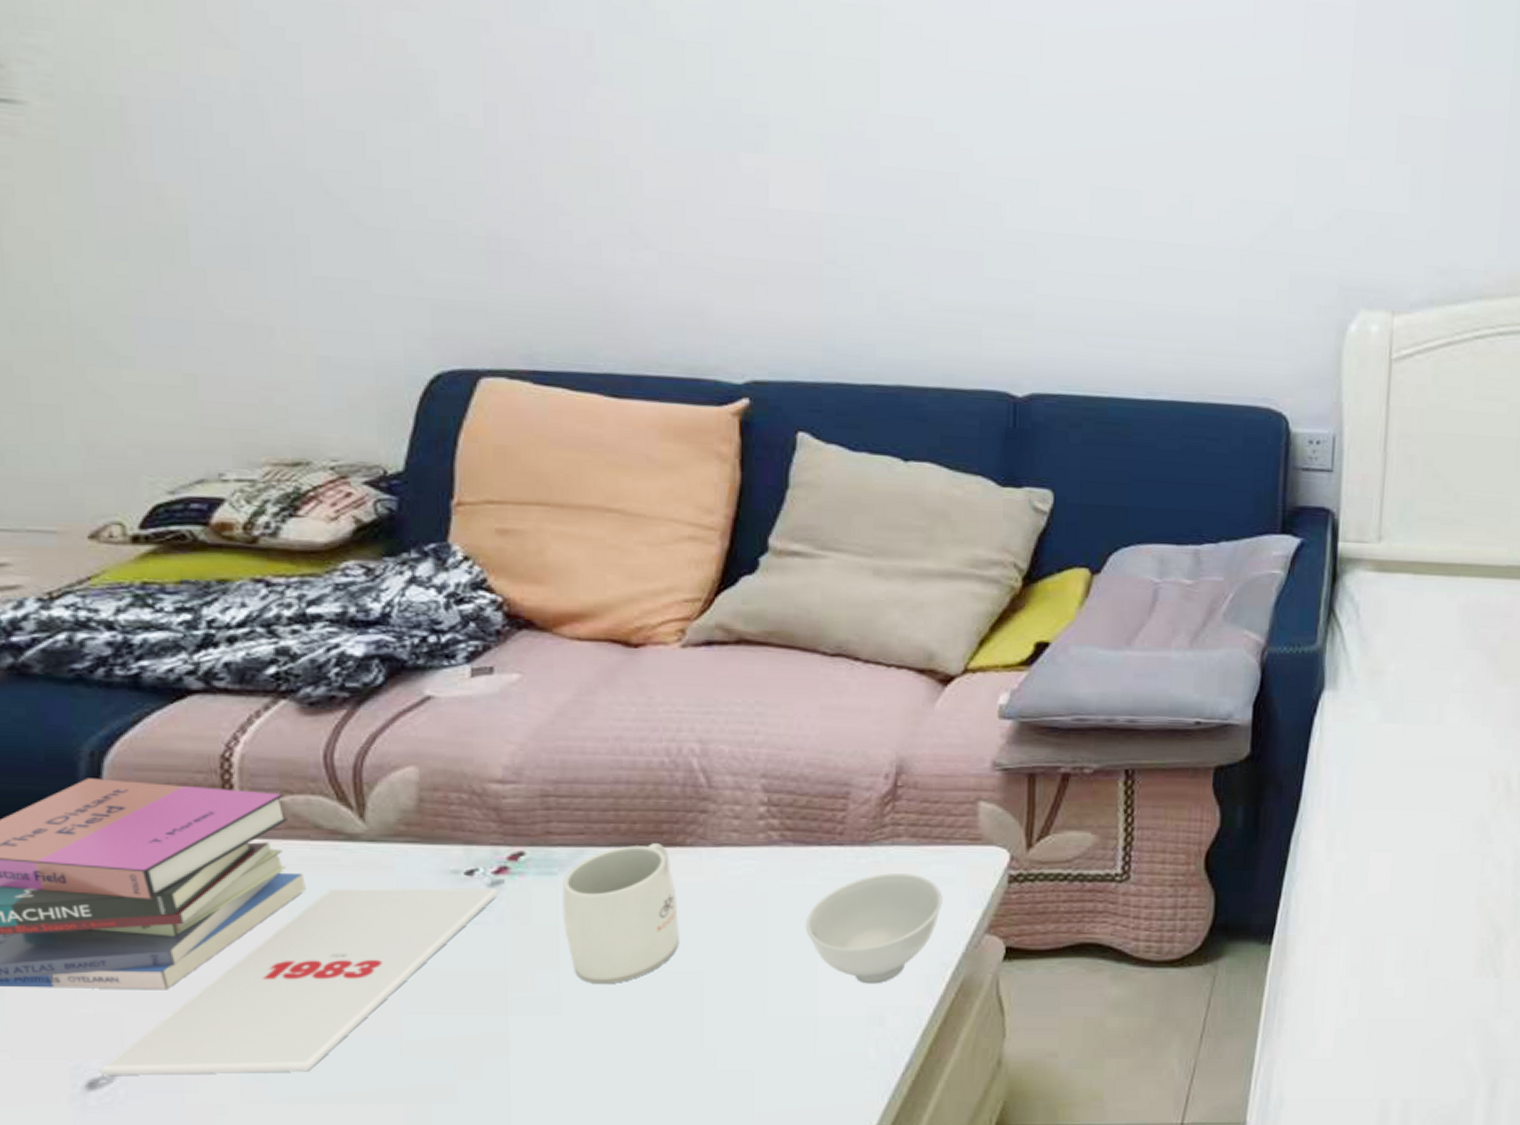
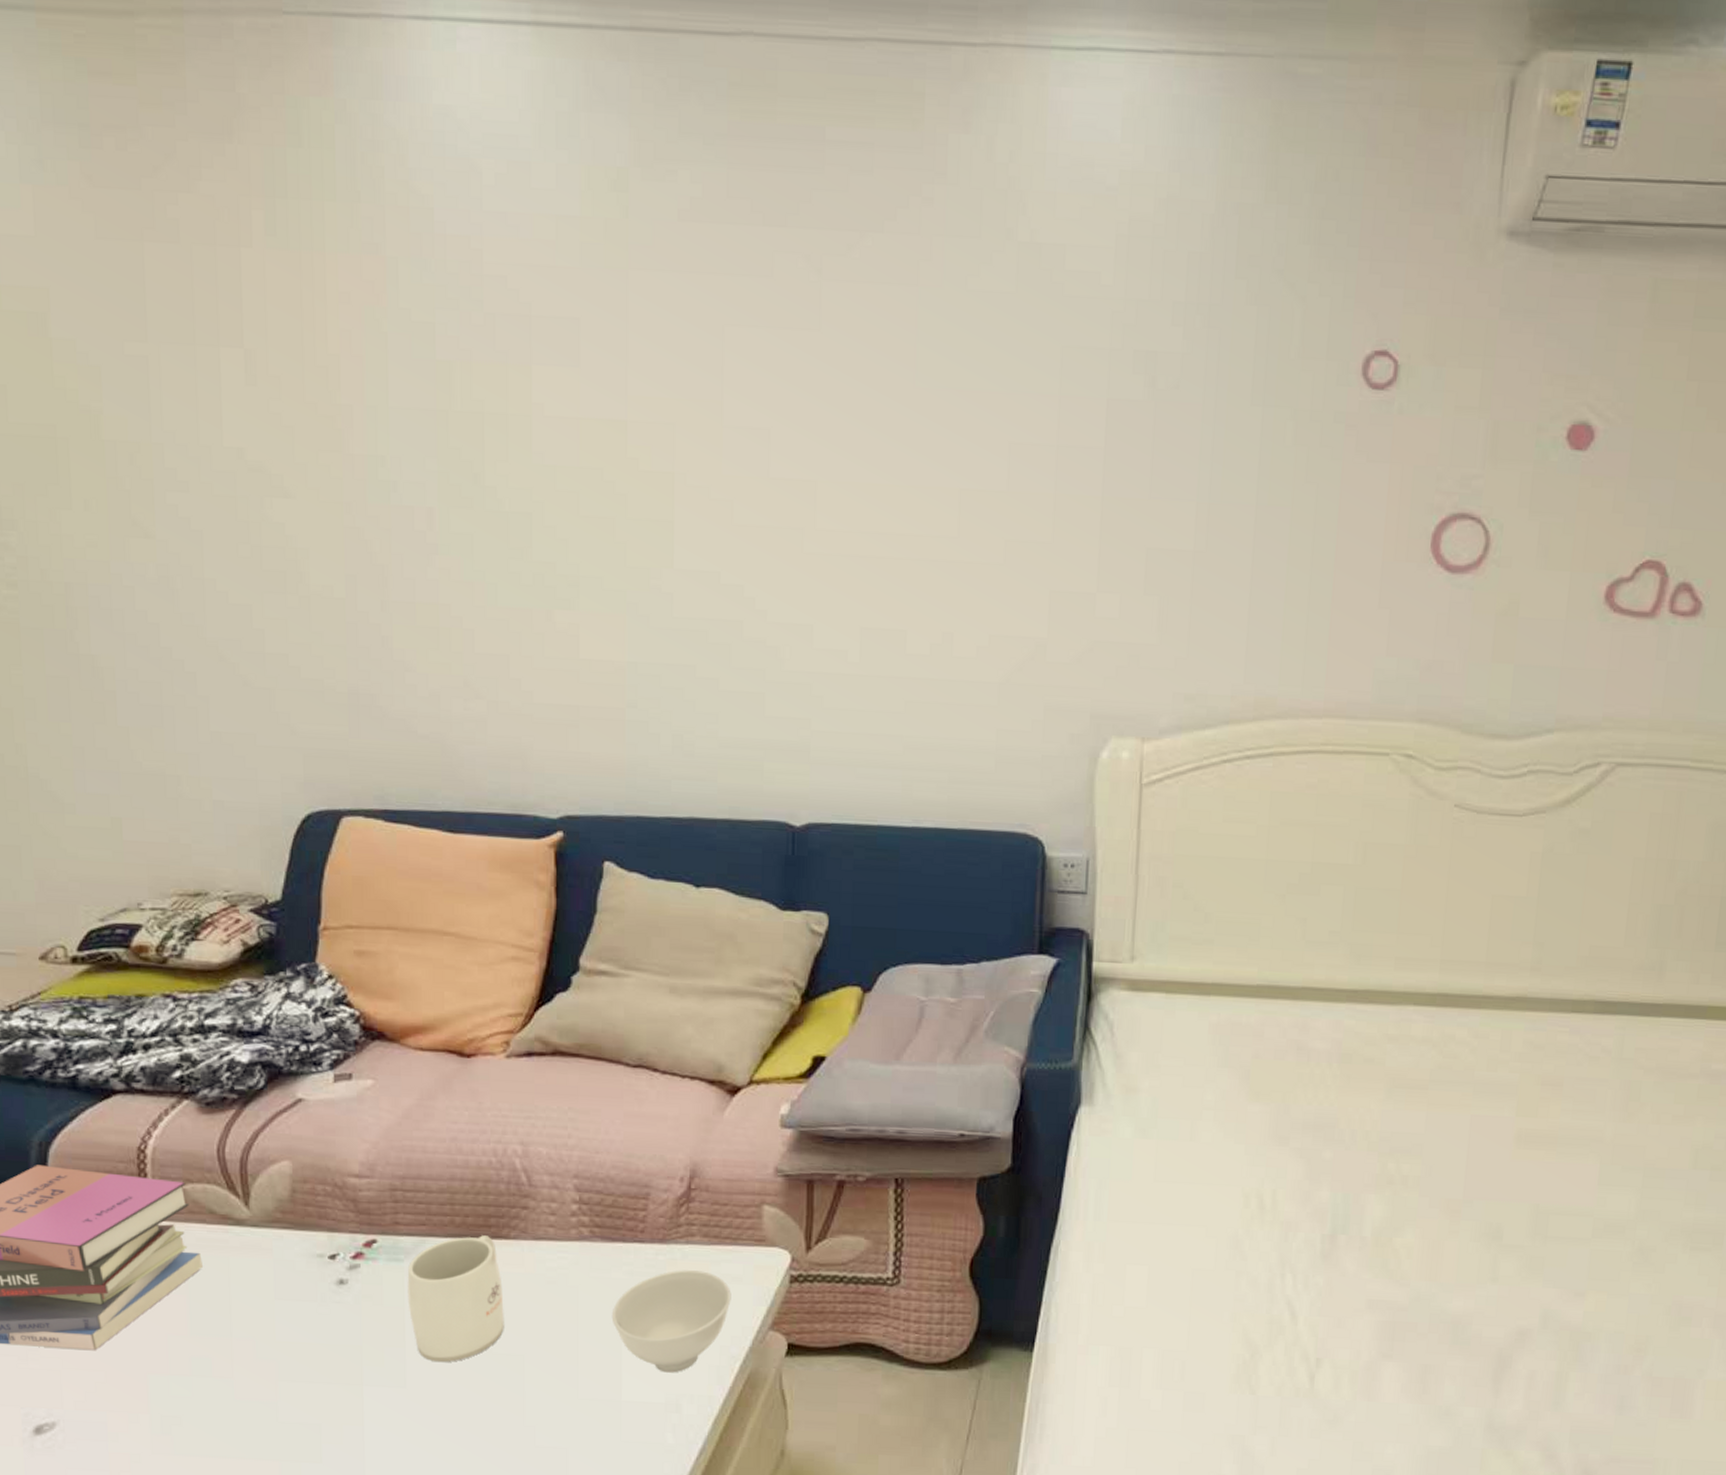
magazine: present [100,888,498,1075] -> none [44,1267,355,1428]

